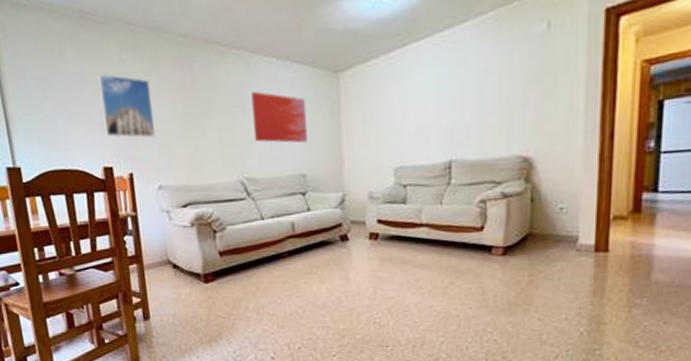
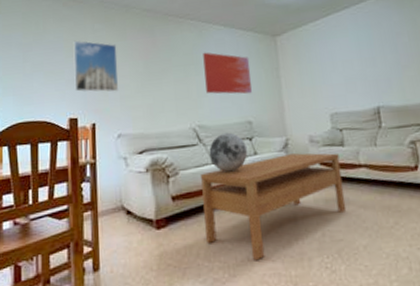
coffee table: none [248,210,401,315] -> present [200,153,347,261]
decorative sphere: none [258,186,301,229] -> present [209,132,248,172]

